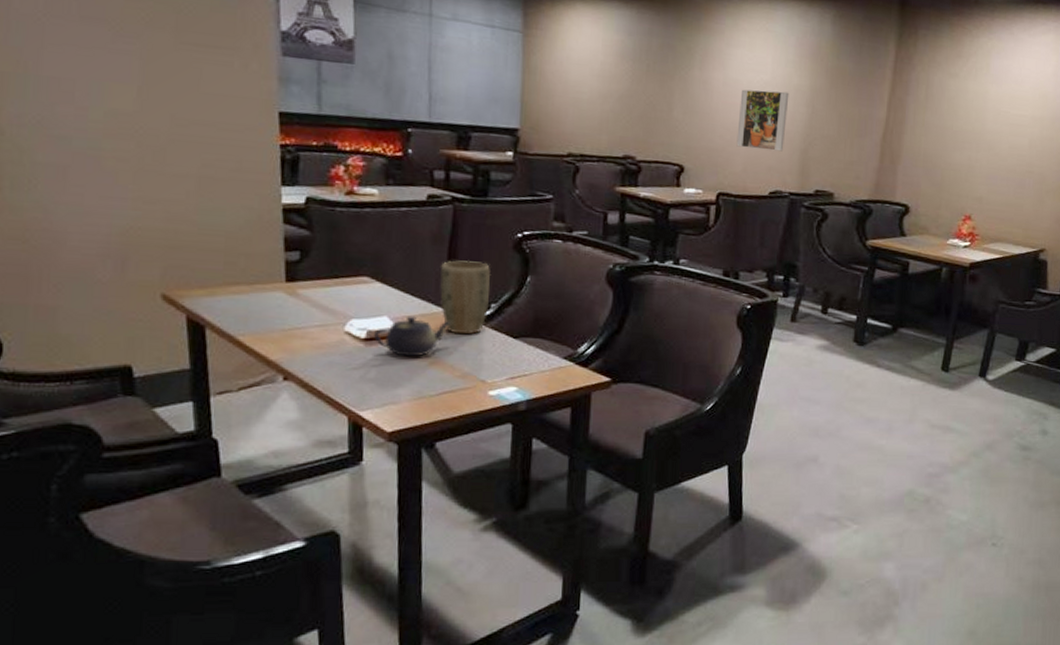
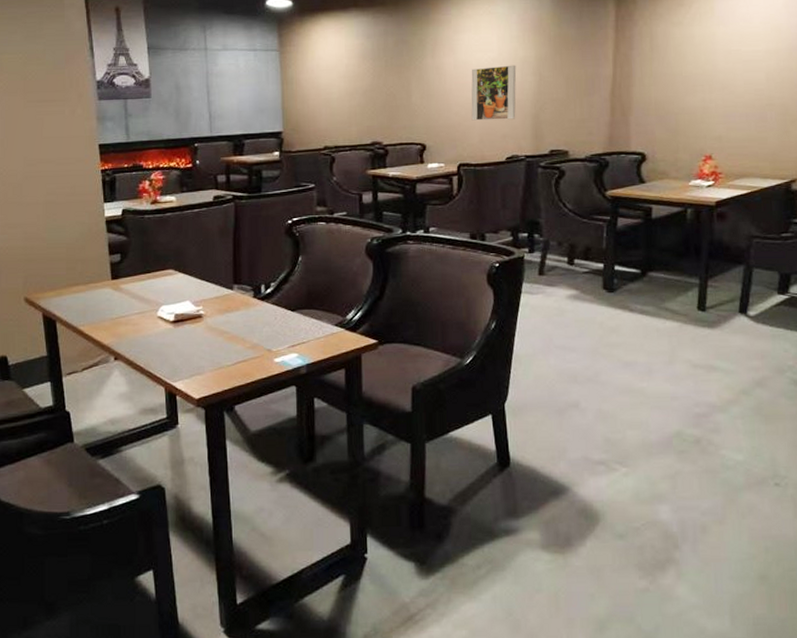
teapot: present [374,316,451,357] -> none [180,299,239,334]
plant pot: present [440,260,491,335] -> none [228,248,270,311]

